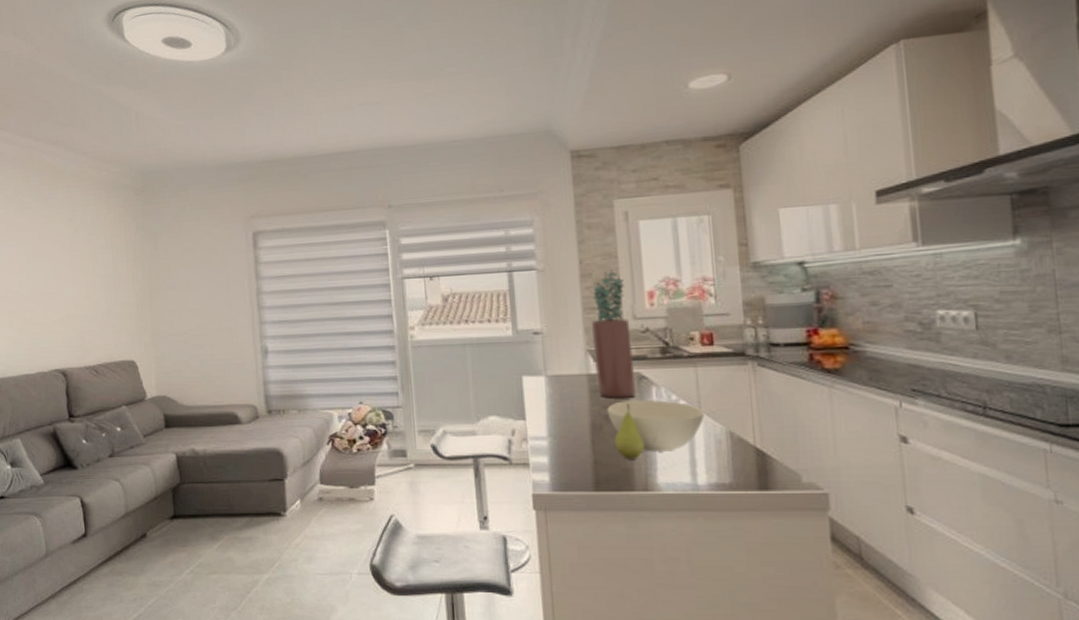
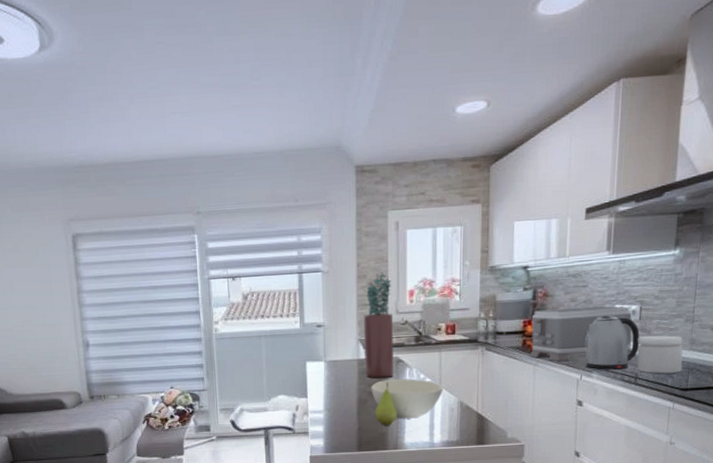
toaster: none [817,311,972,383] -> present [528,306,632,362]
kettle: none [900,324,982,396] -> present [585,315,640,370]
jar: none [978,350,1055,403] -> present [637,335,683,374]

